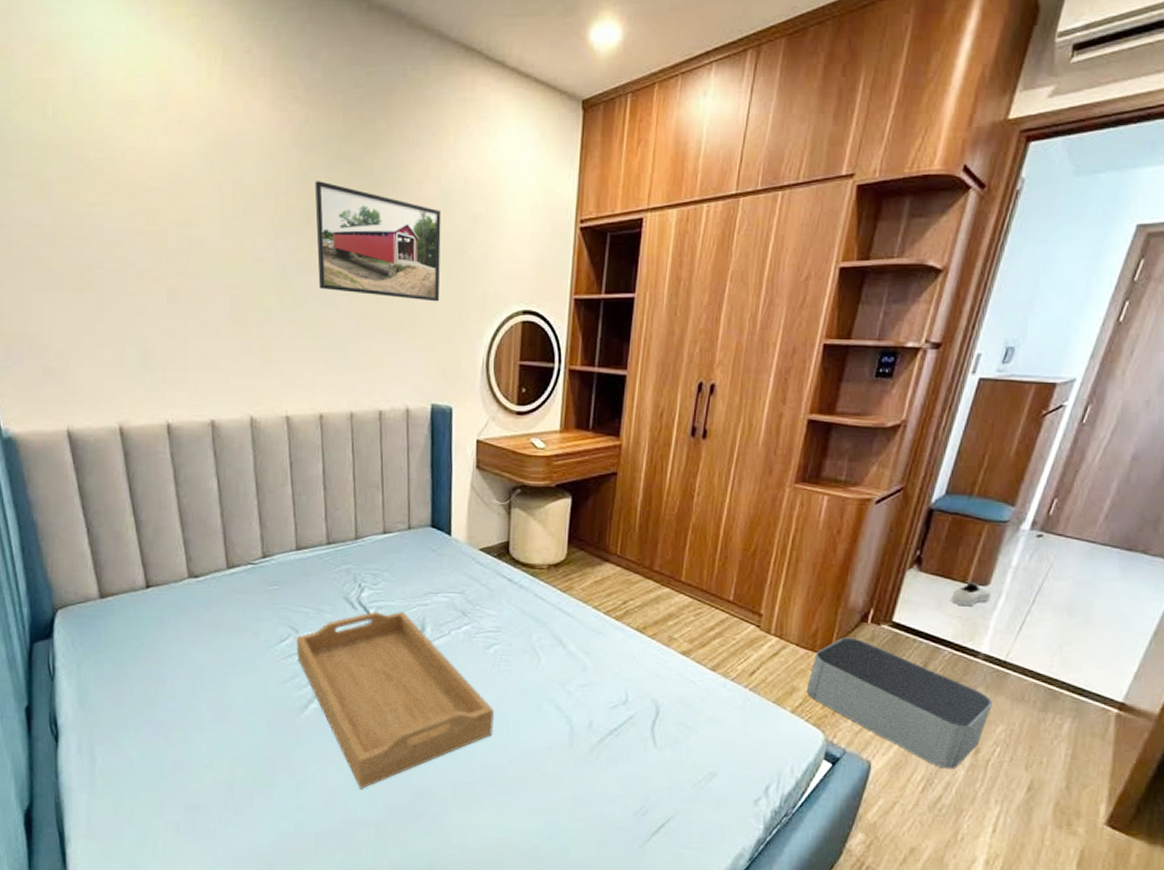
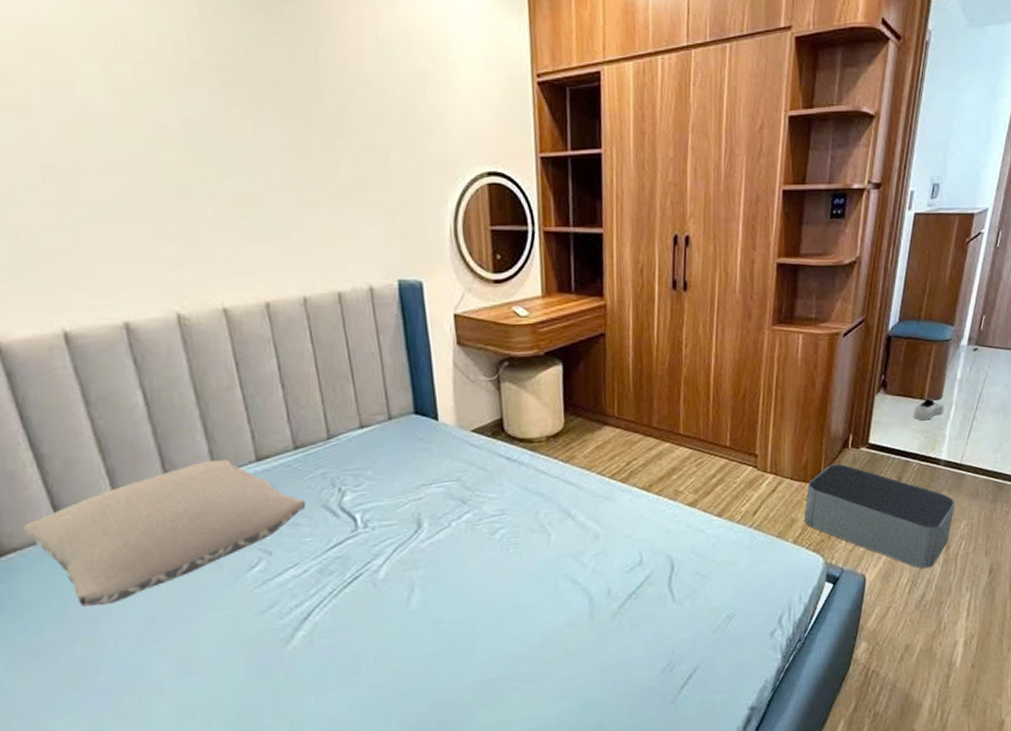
pillow: none [120,544,331,652] -> present [22,459,306,607]
serving tray: present [296,611,495,789] -> none [269,510,510,713]
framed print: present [314,181,442,302] -> none [224,33,394,167]

